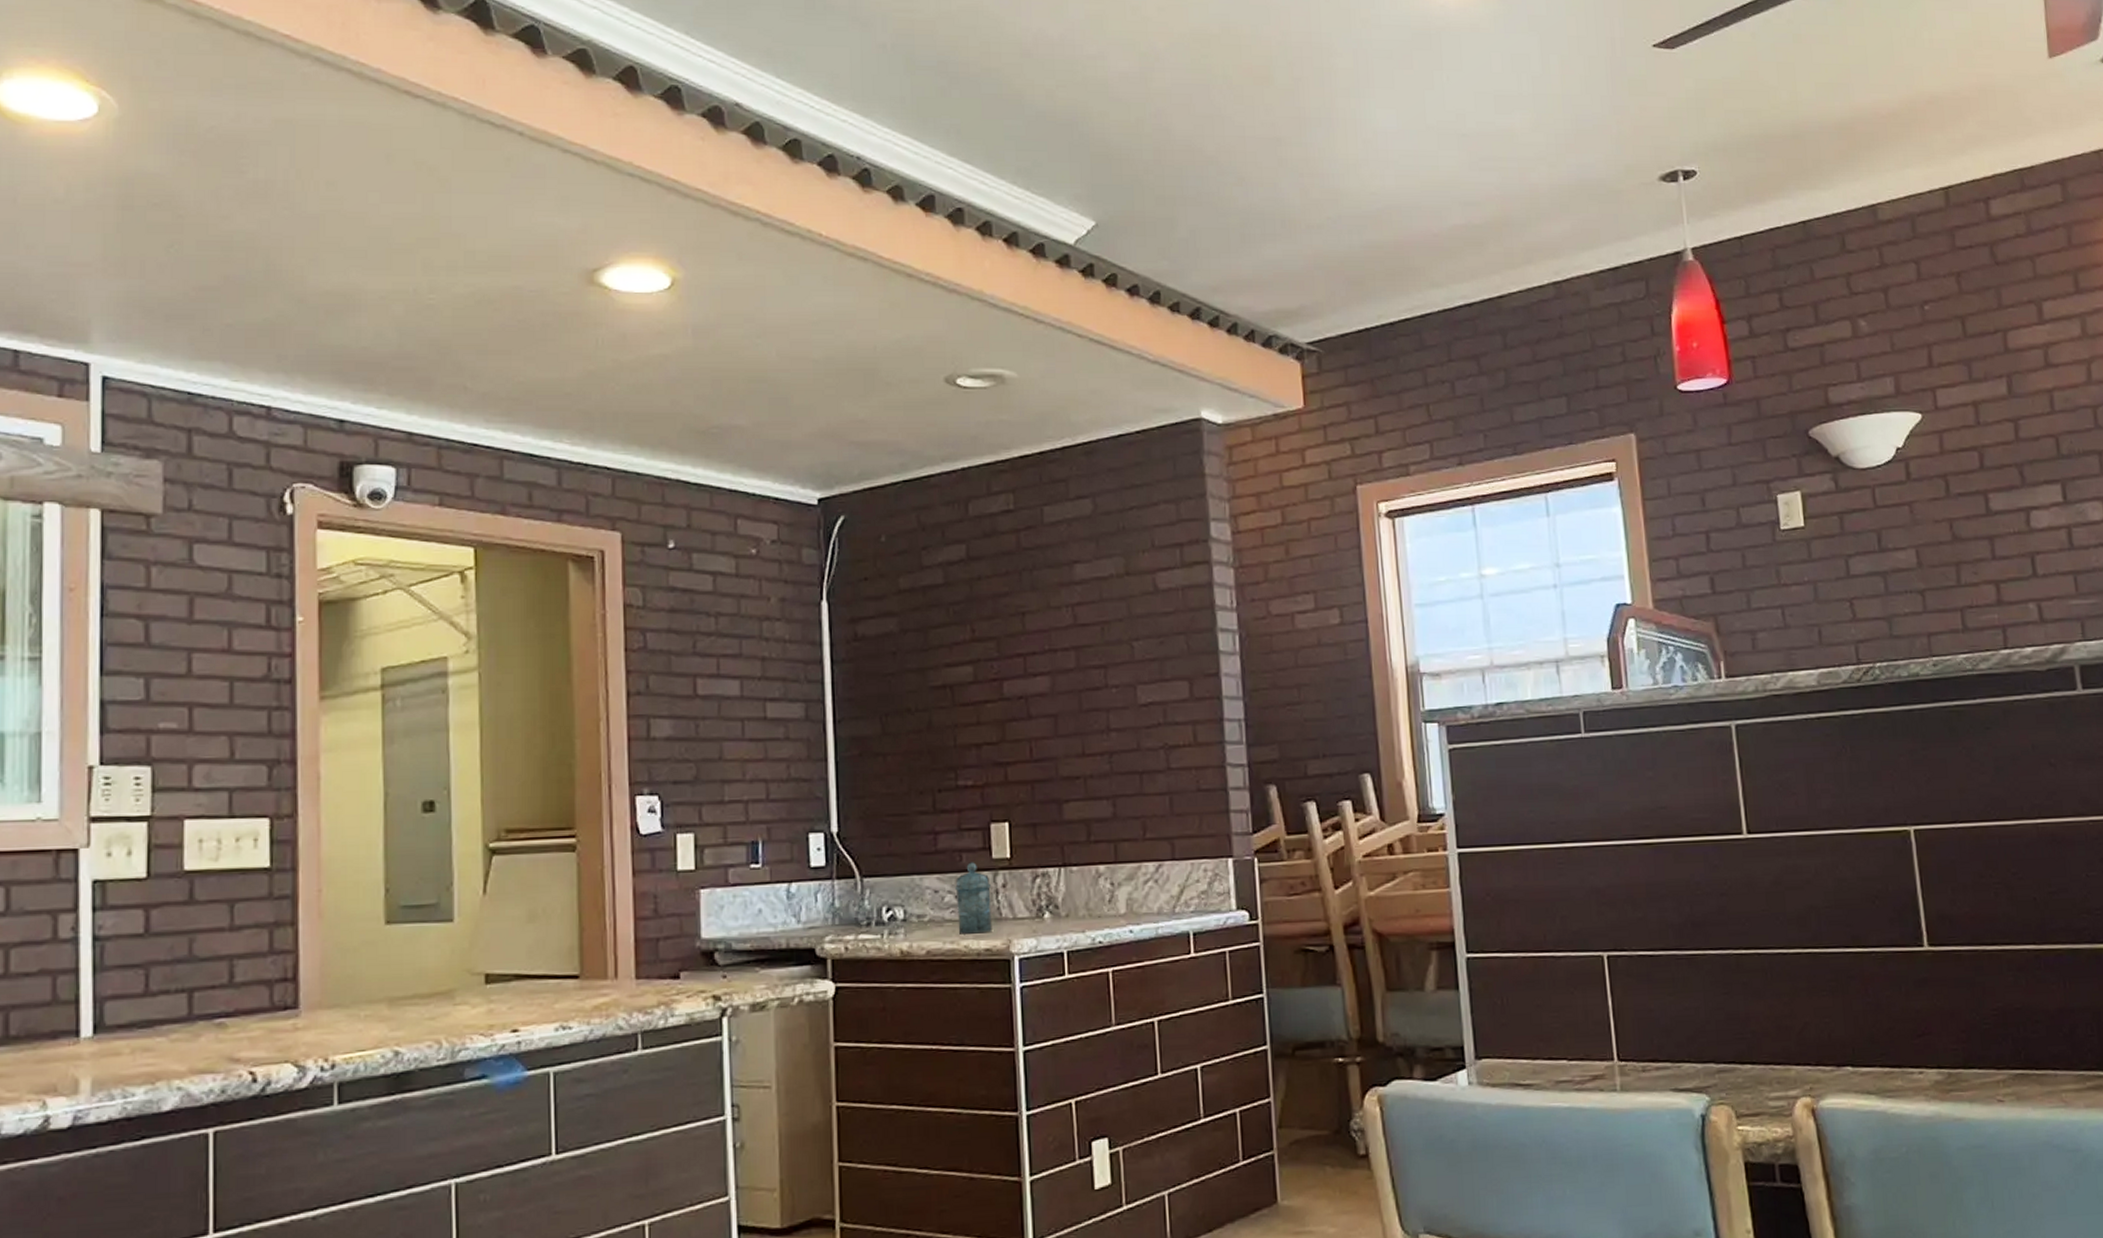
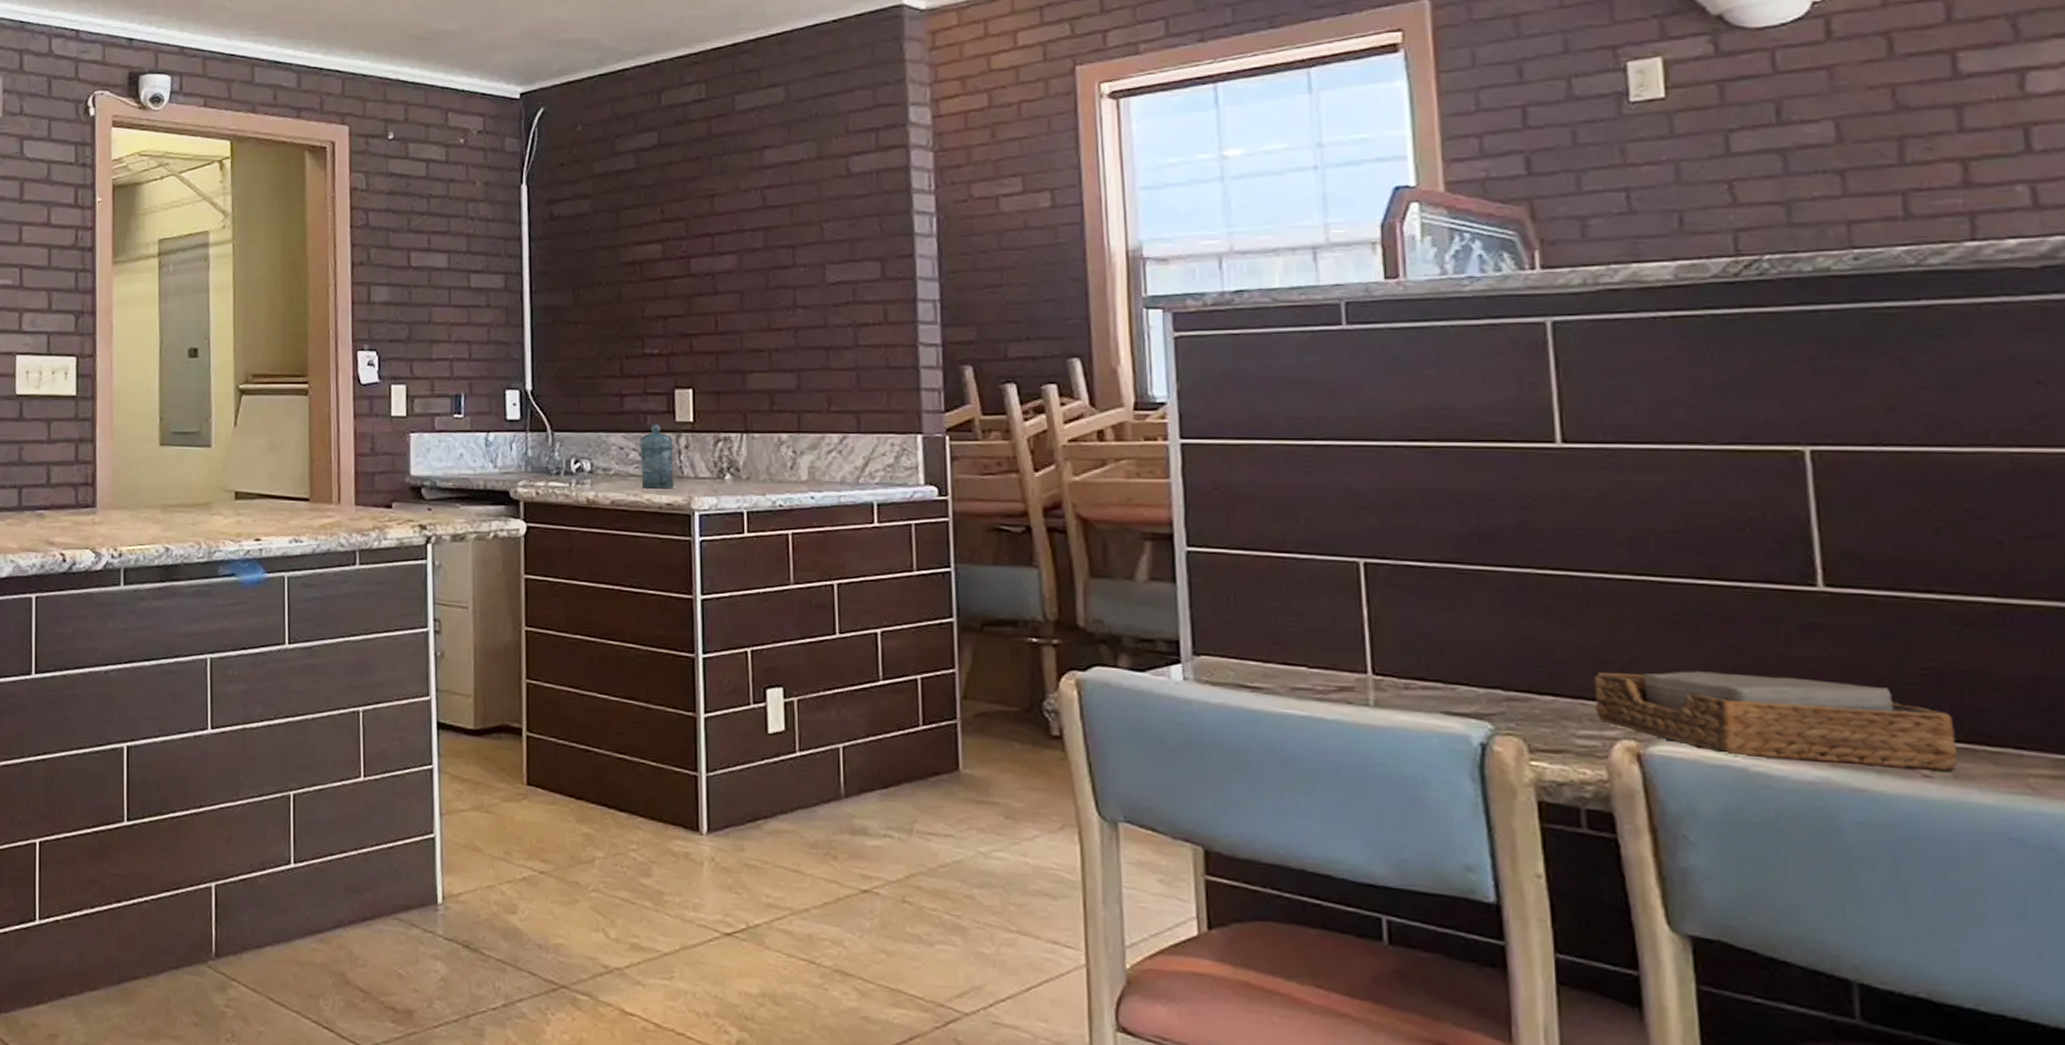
napkin holder: none [1779,1027,2019,1103] -> present [1594,671,1959,772]

